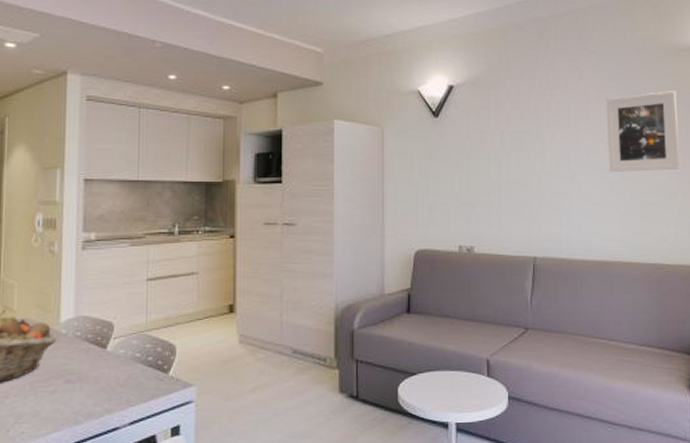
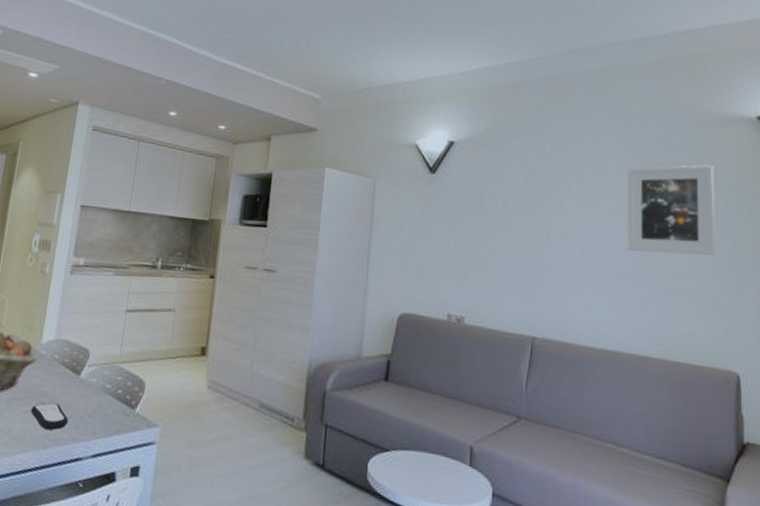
remote control: none [58,379,99,406] -> present [31,402,68,430]

